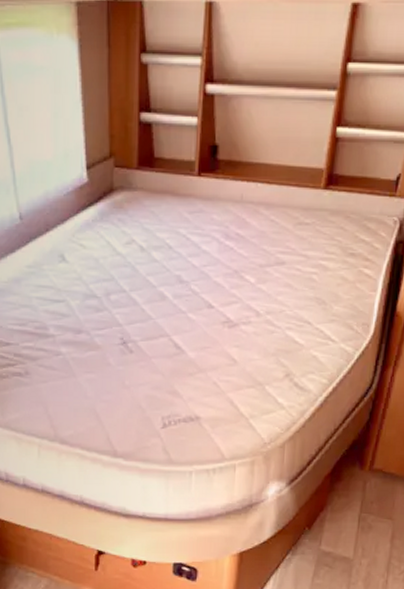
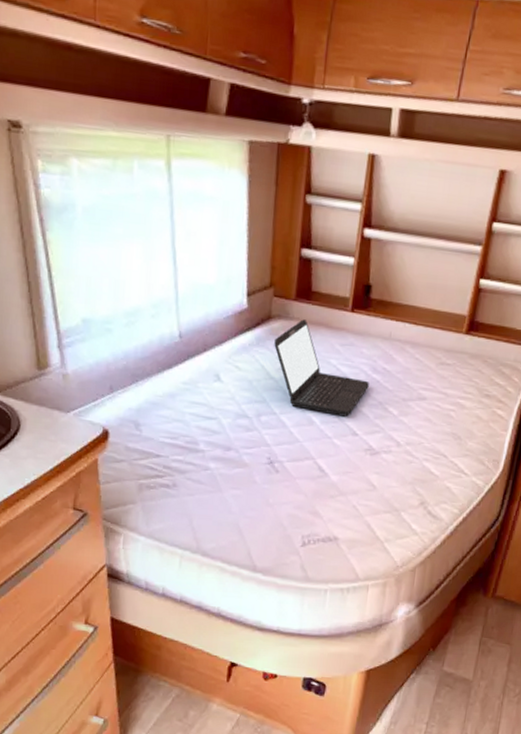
laptop: none [119,189,222,289] -> present [274,319,369,417]

